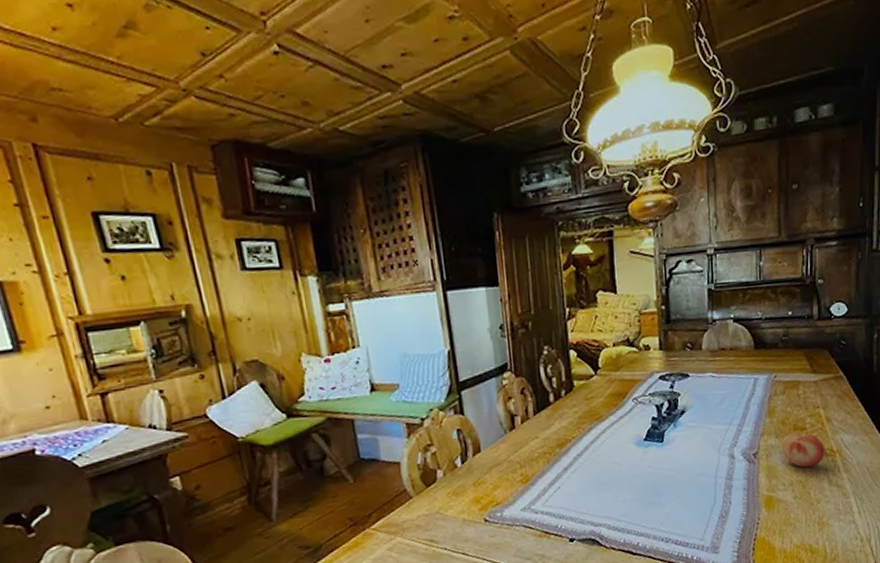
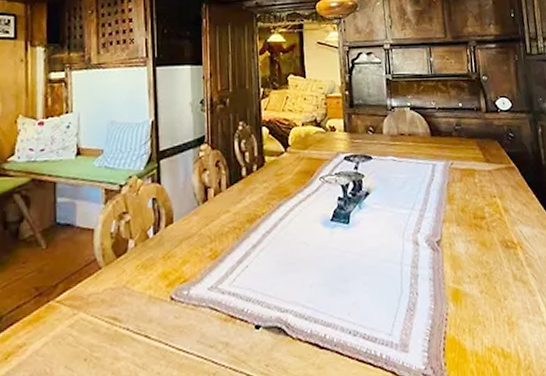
fruit: present [781,431,825,468] -> none [463,220,506,260]

